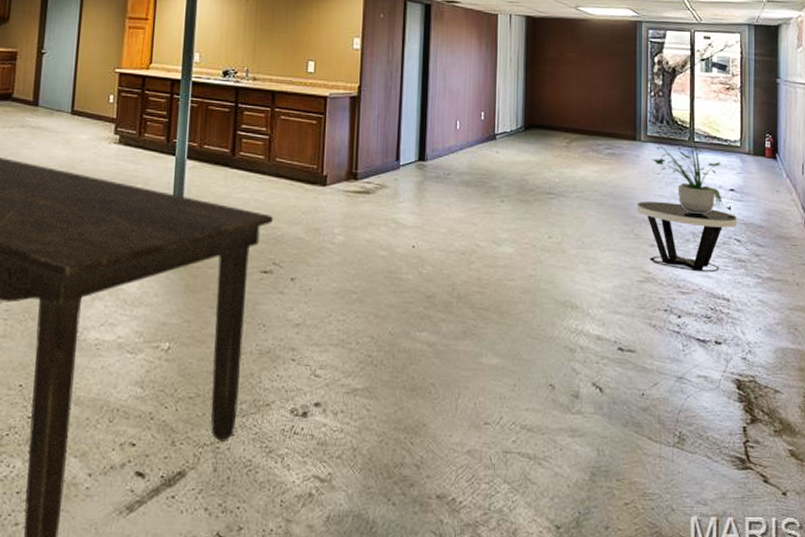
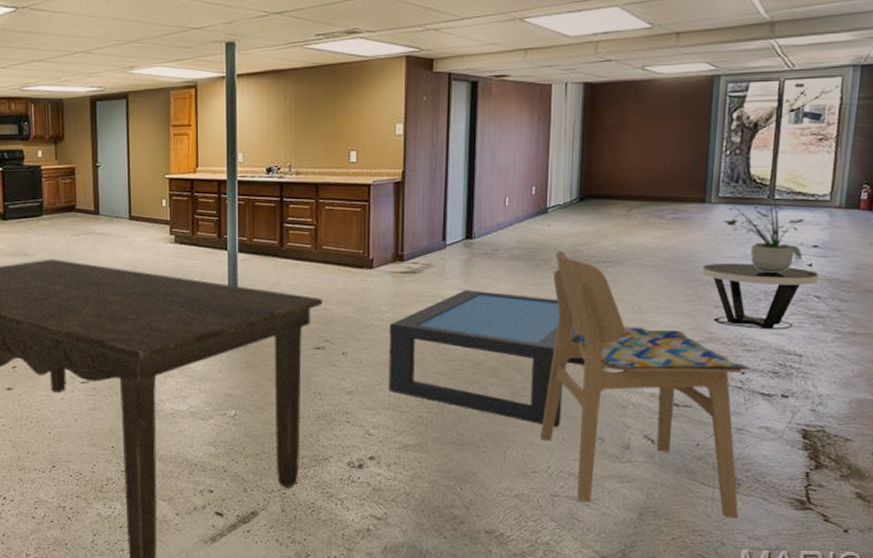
coffee table: none [338,215,552,372] -> present [388,290,604,428]
dining chair: none [492,178,686,479] -> present [540,250,750,518]

